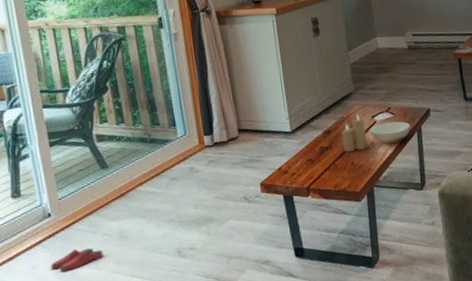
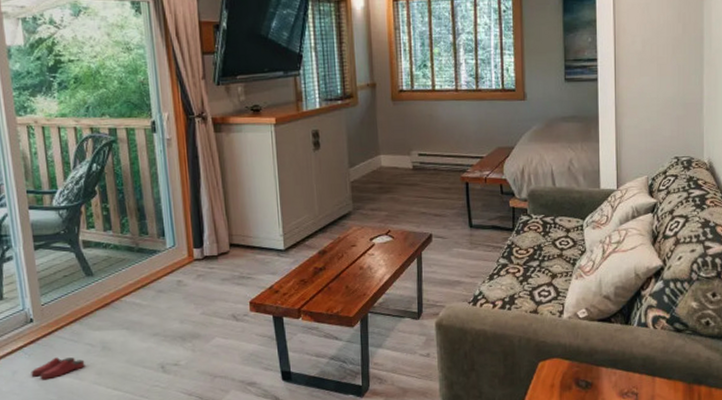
candle: present [341,114,368,153] -> none [337,235,365,275]
bowl: present [369,121,411,144] -> none [366,245,410,269]

